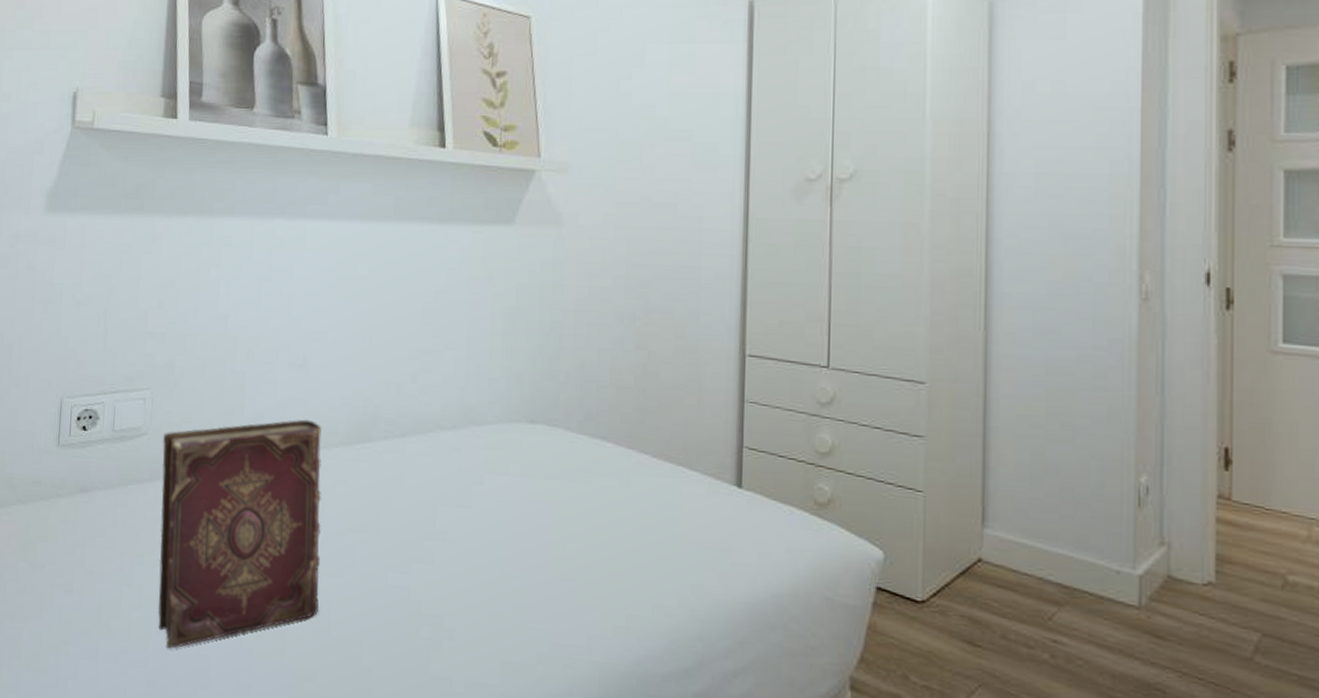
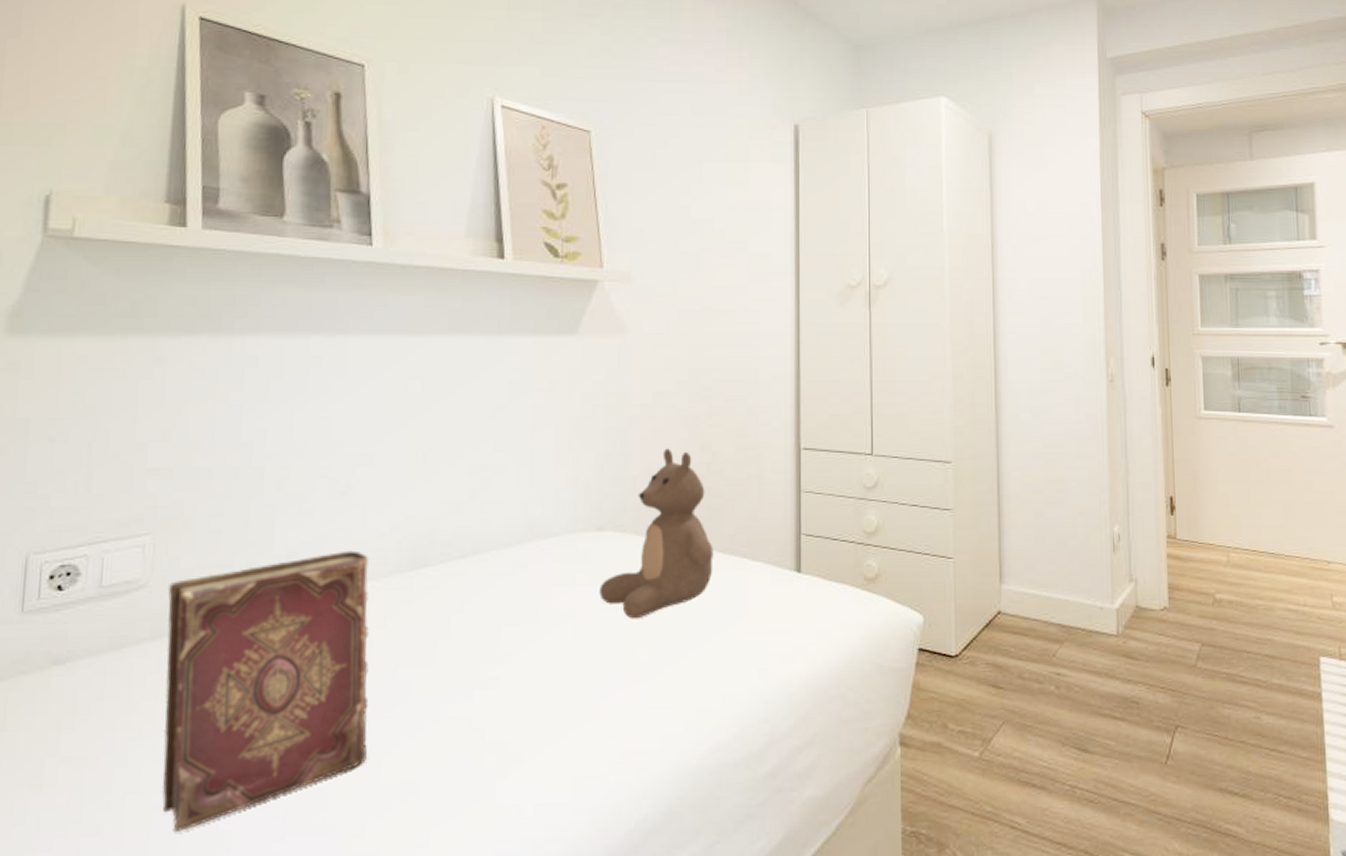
teddy bear: none [530,345,647,516] -> present [599,448,714,619]

